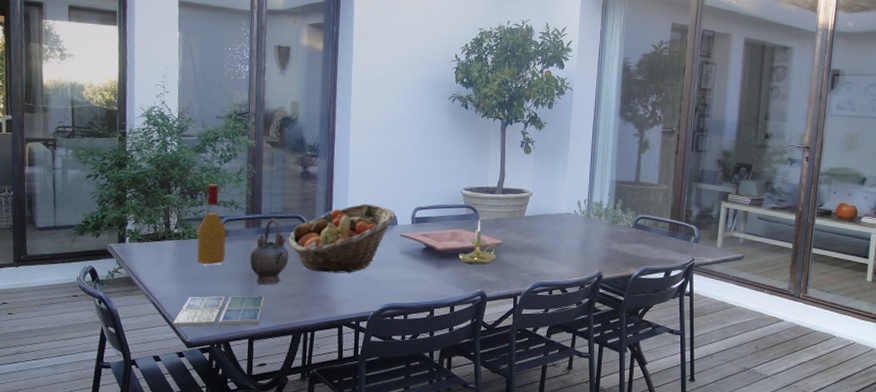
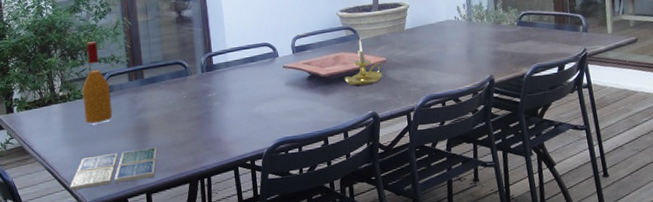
teapot: present [250,218,289,286] -> none [136,67,176,137]
fruit basket: present [289,203,396,273] -> none [173,39,275,115]

